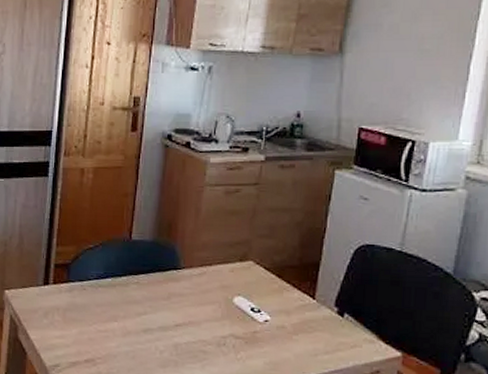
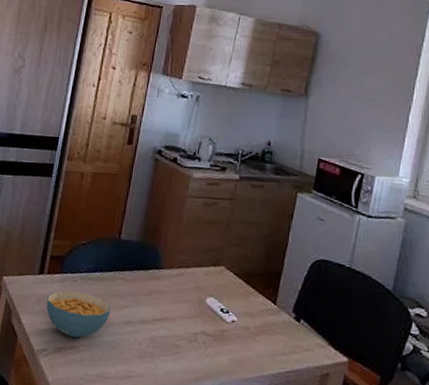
cereal bowl: none [54,300,127,350] -> present [46,290,111,338]

